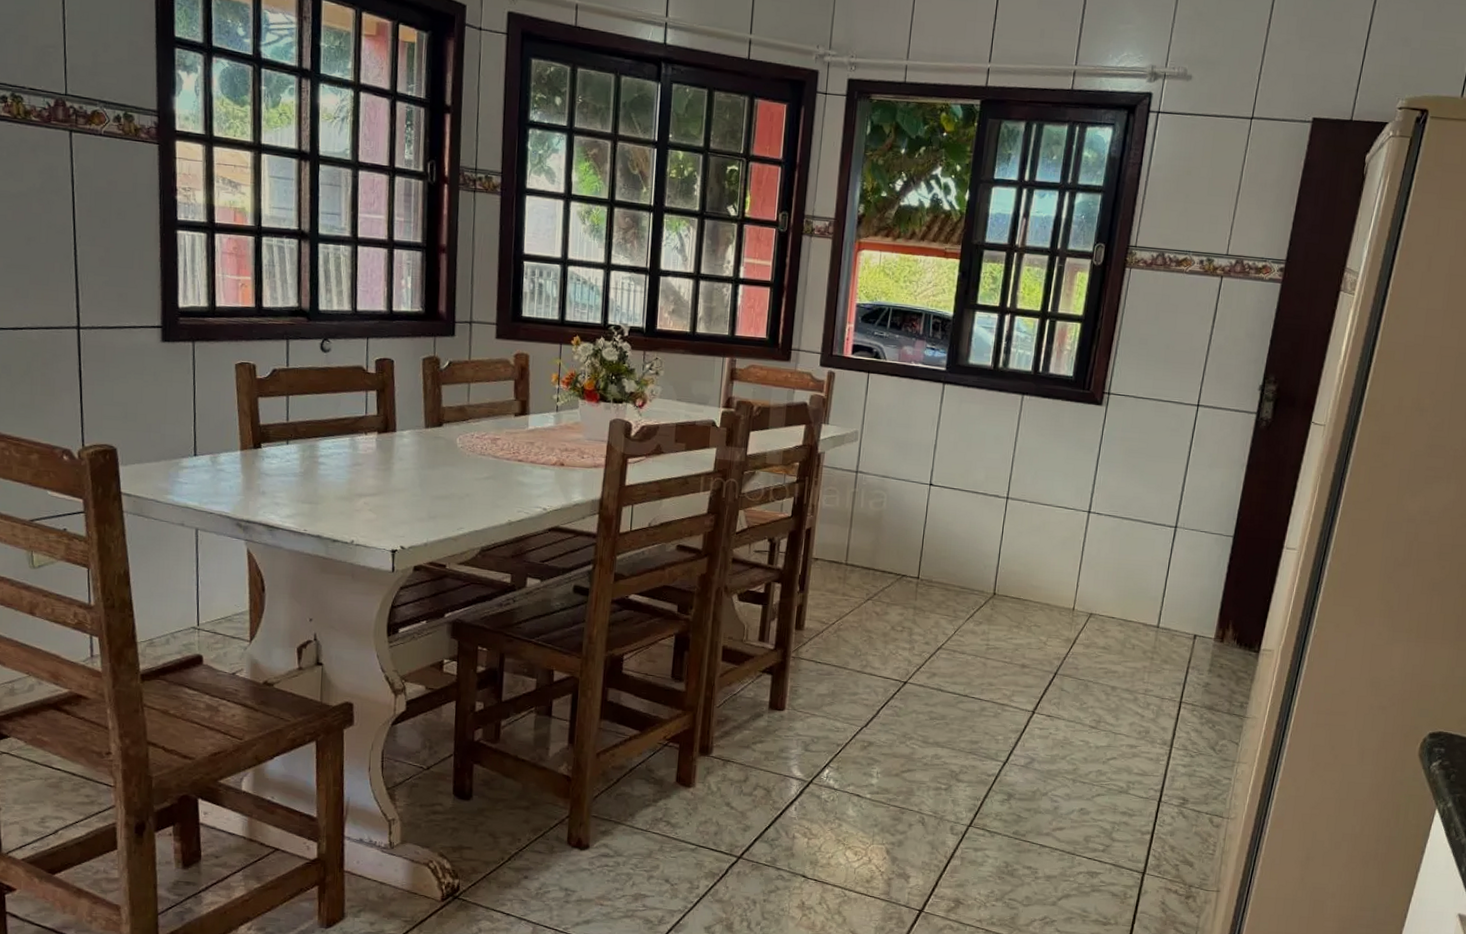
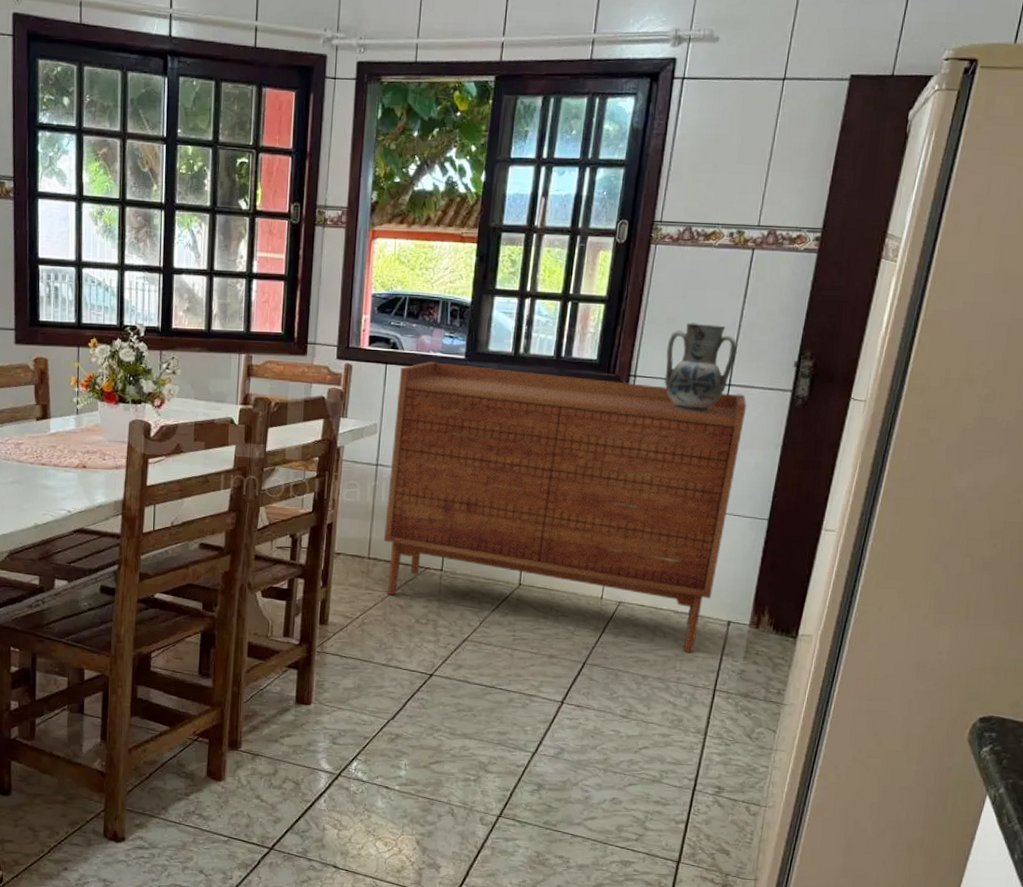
sideboard: none [862,372,1214,666] -> present [384,362,747,654]
ceramic jug: none [1136,344,1206,431] -> present [664,323,737,412]

